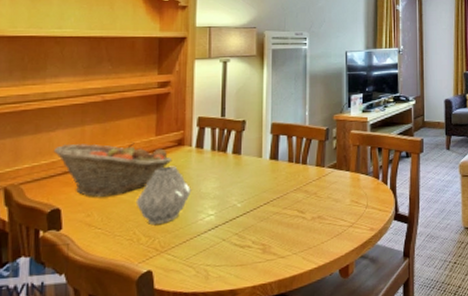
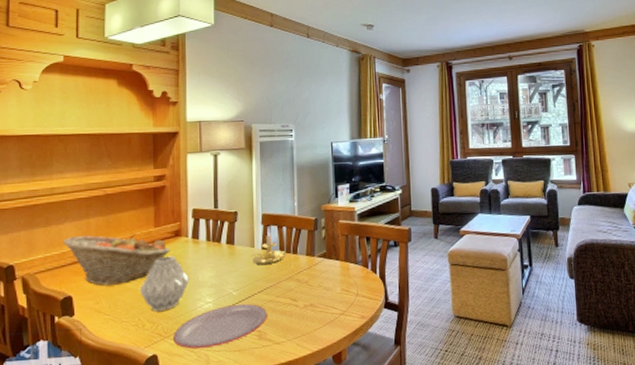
plate: none [170,215,274,264] -> present [172,303,268,349]
candle holder: none [258,136,295,176] -> present [251,226,286,266]

